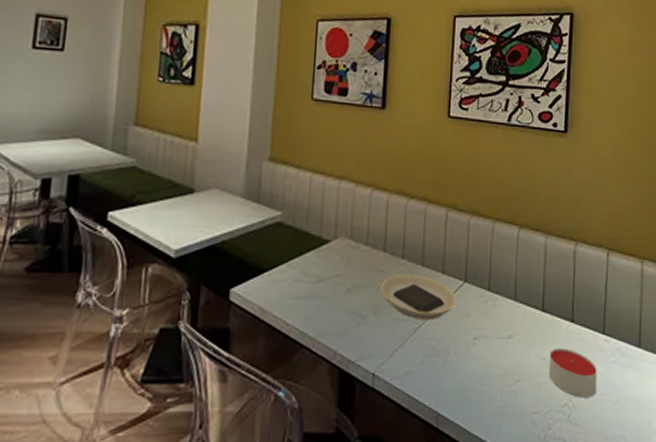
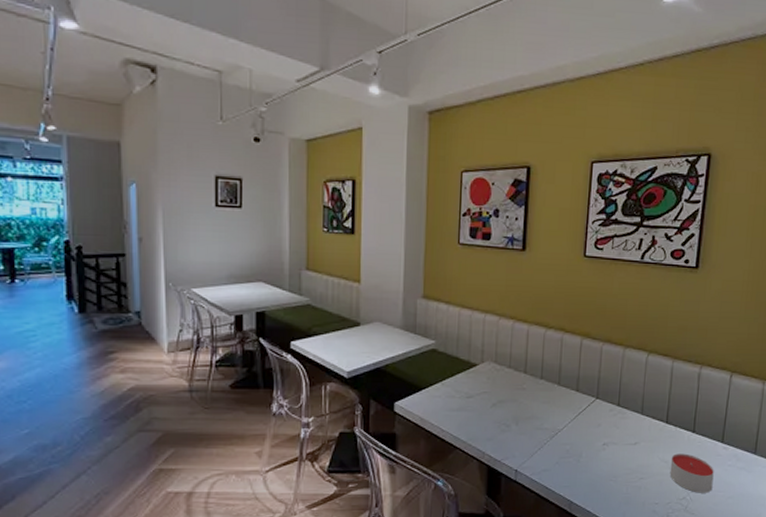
plate: present [381,275,457,320] -> none [522,393,589,429]

